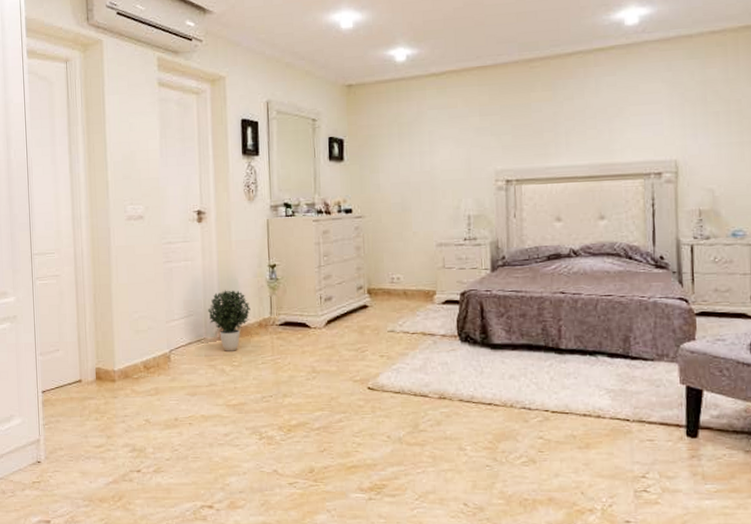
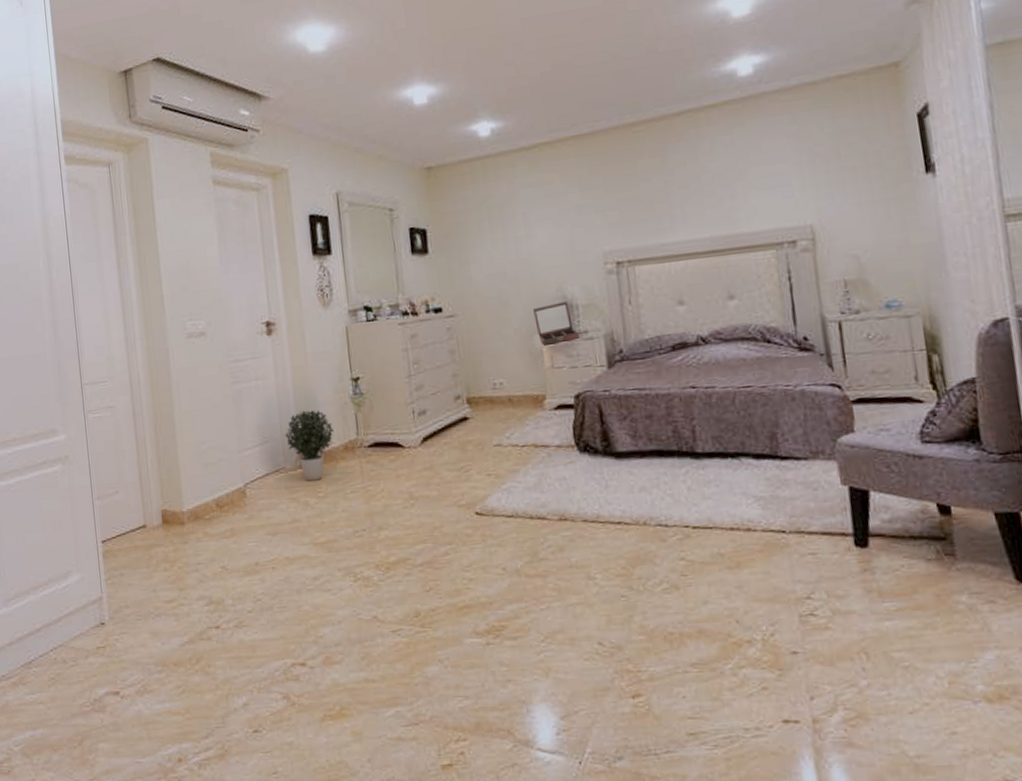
jewelry box: none [431,210,469,249] -> present [533,300,579,347]

